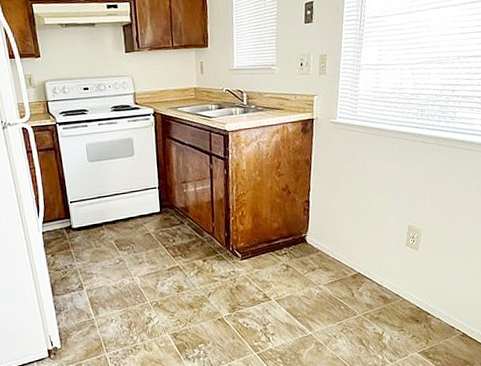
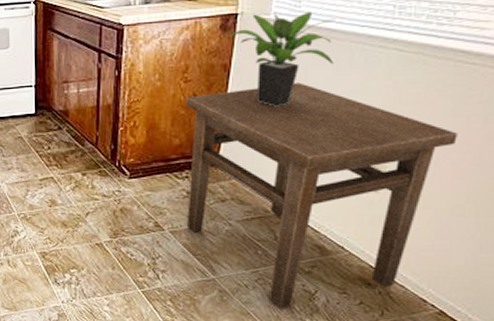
side table: none [280,171,464,351] -> present [186,82,457,310]
potted plant: none [307,115,382,191] -> present [226,11,334,107]

